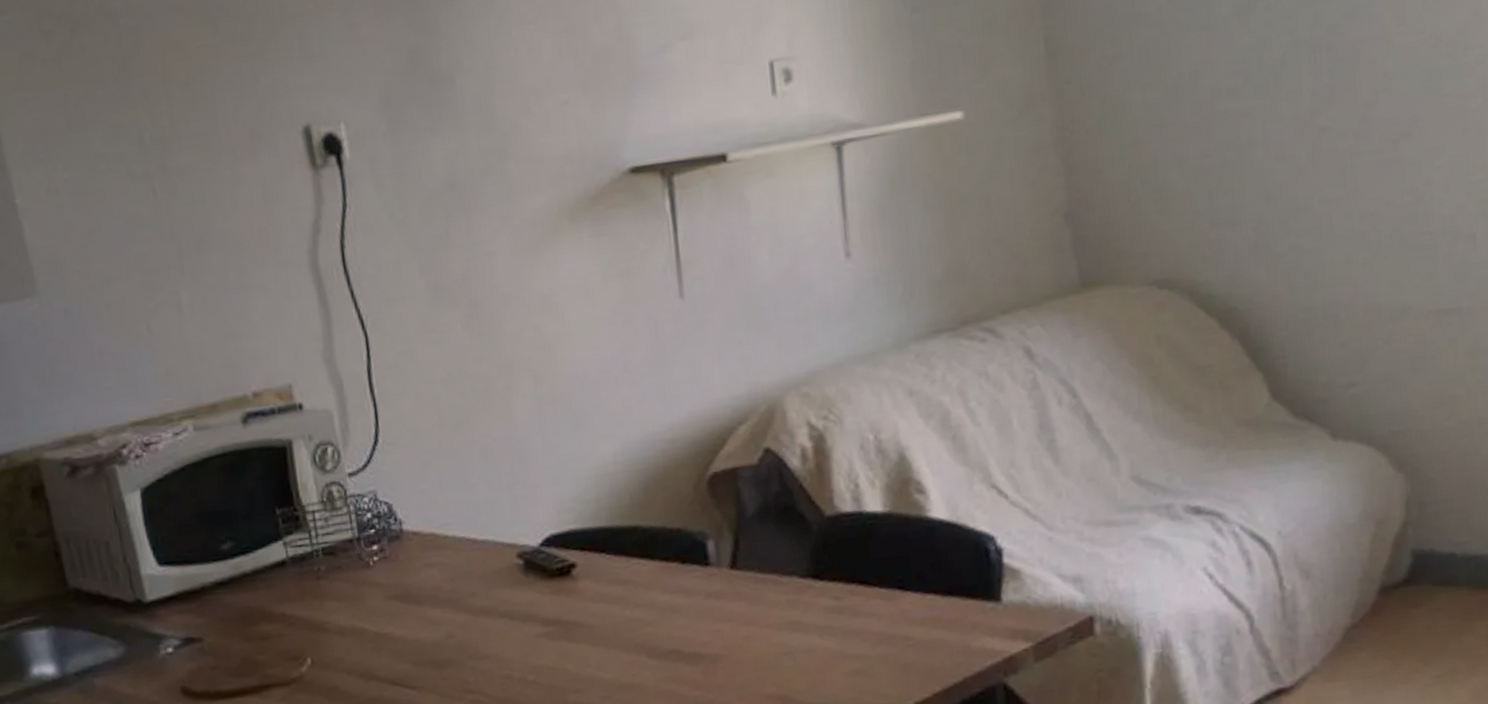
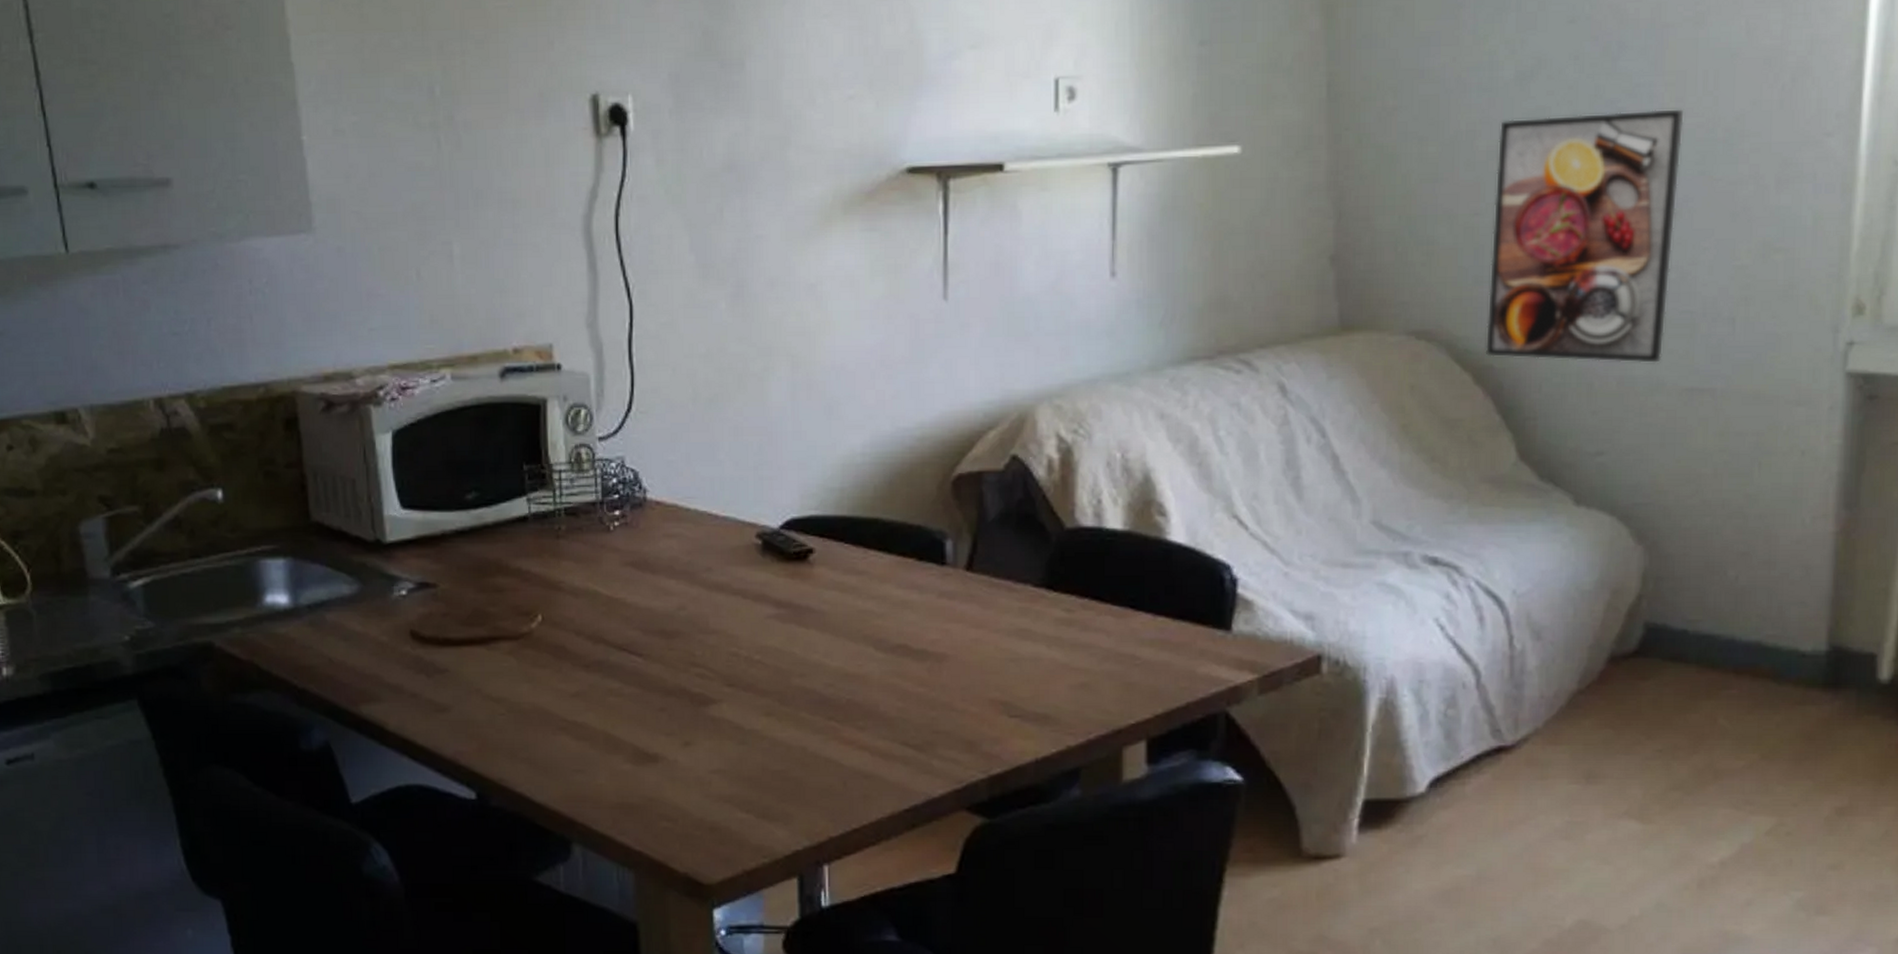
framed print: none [1221,27,1407,299] -> present [1485,109,1684,363]

